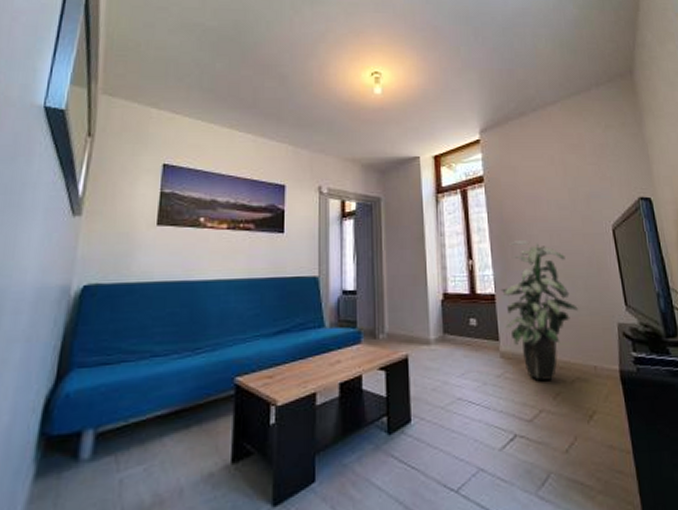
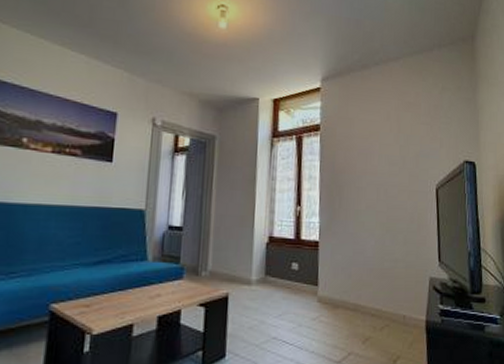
indoor plant: present [500,240,578,380] -> none [324,191,395,325]

